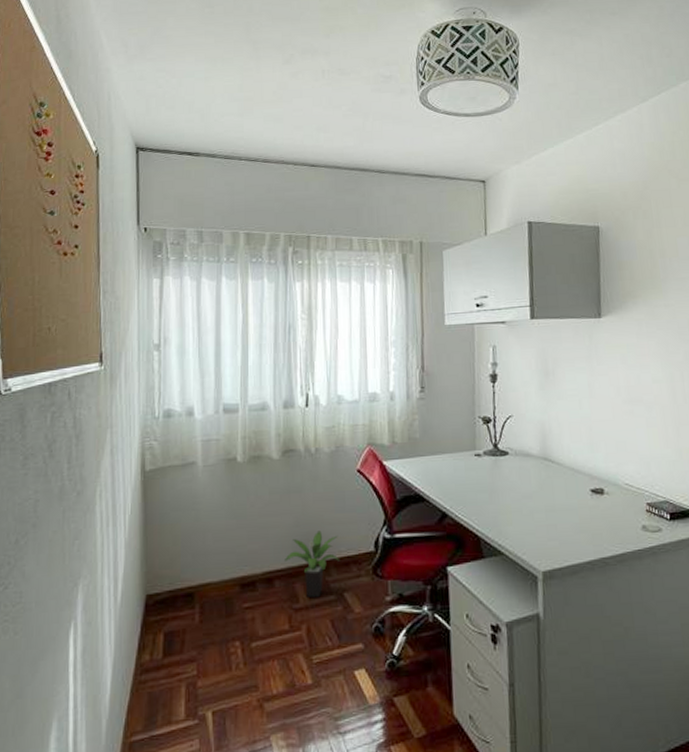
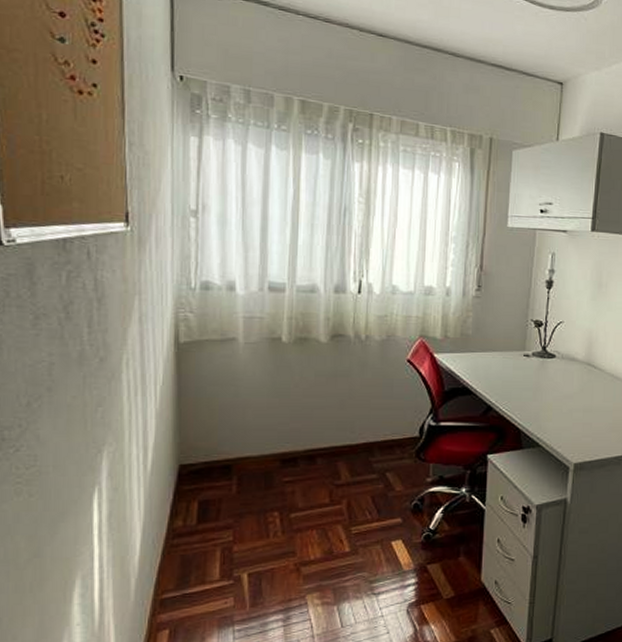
potted plant: present [285,530,341,598] -> none [328,414,385,476]

